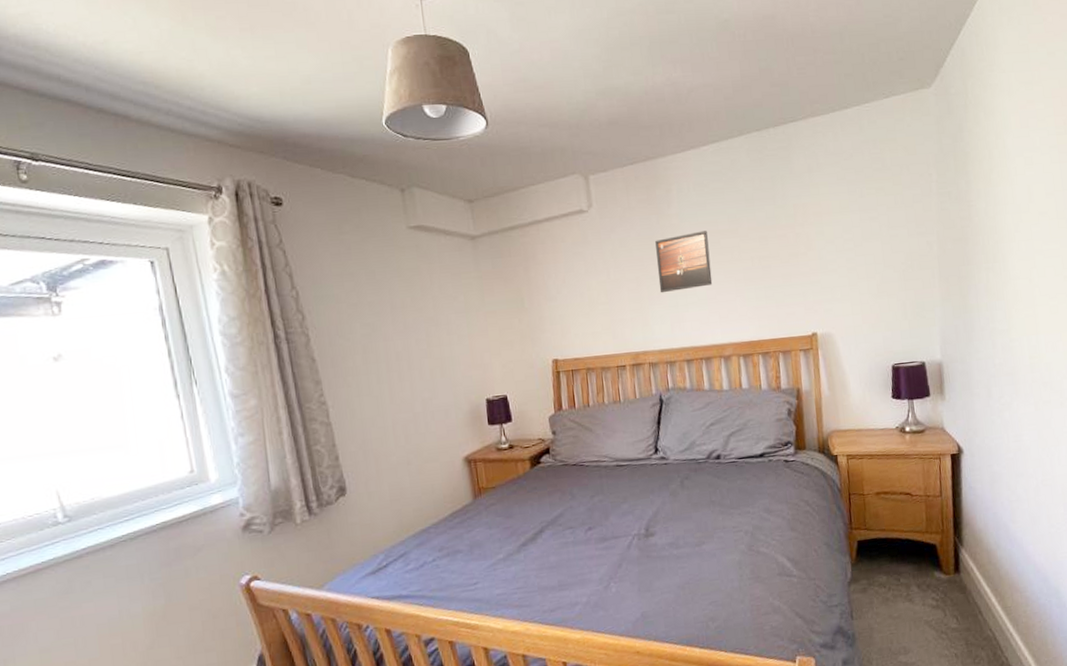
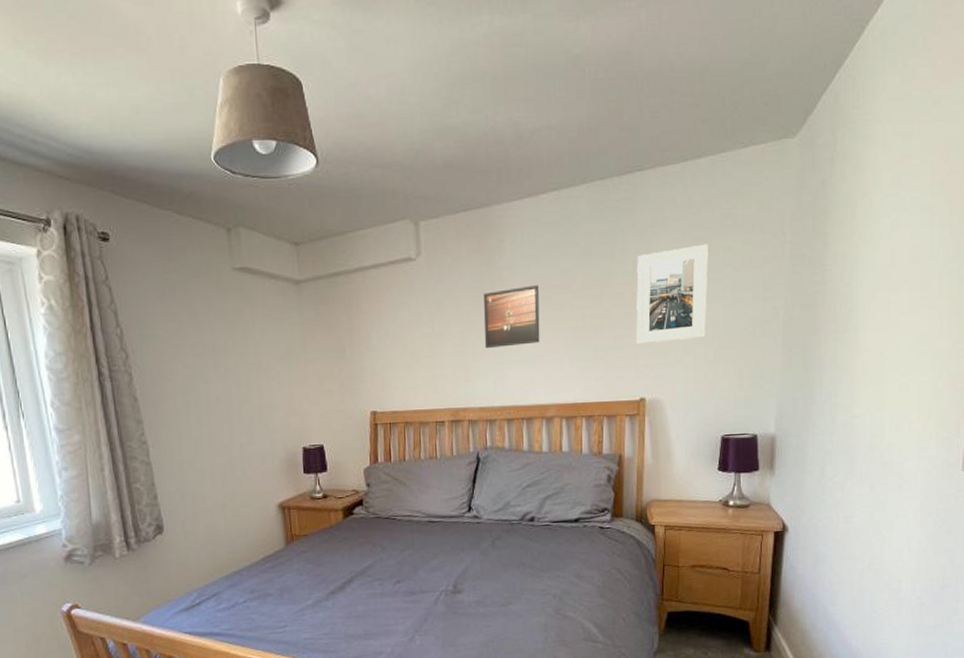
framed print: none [797,186,868,282] -> present [636,244,709,345]

